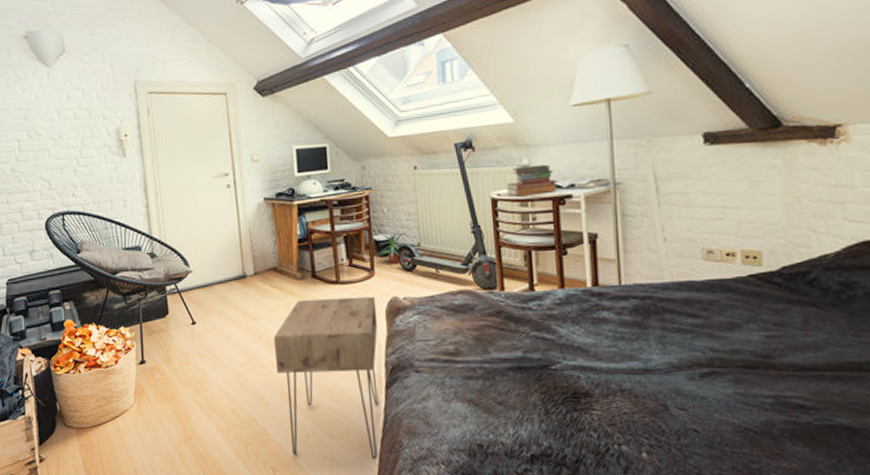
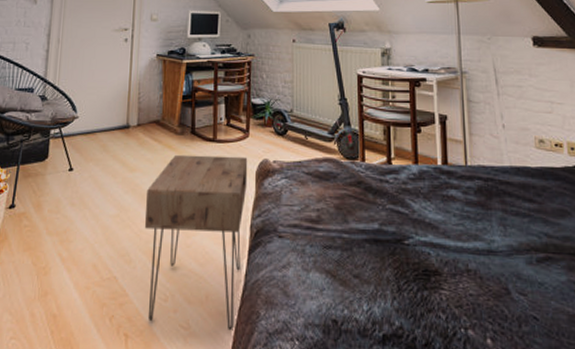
books: present [506,164,556,196] -> none [370,49,413,75]

